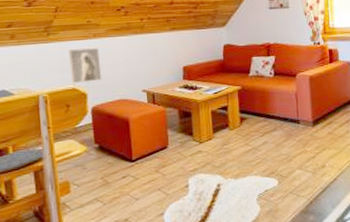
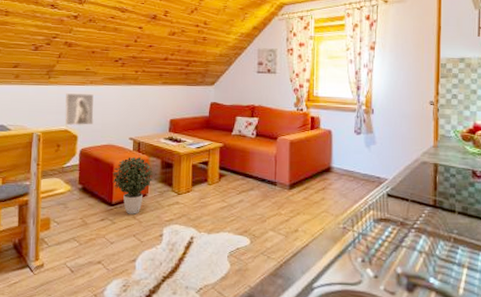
potted plant: none [129,108,173,169] -> present [112,156,154,215]

